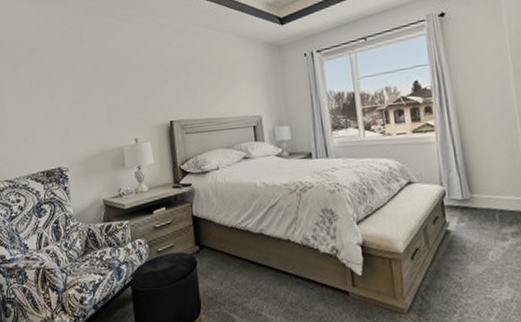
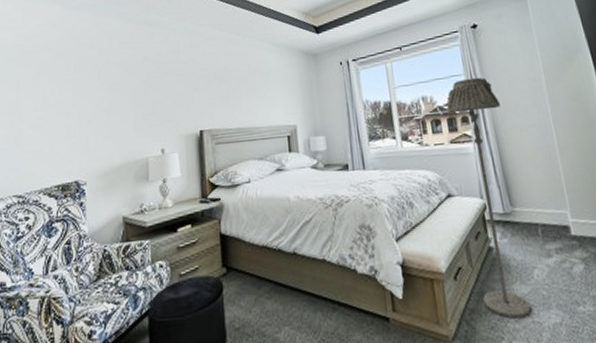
floor lamp: none [410,67,484,295] -> present [446,77,532,319]

